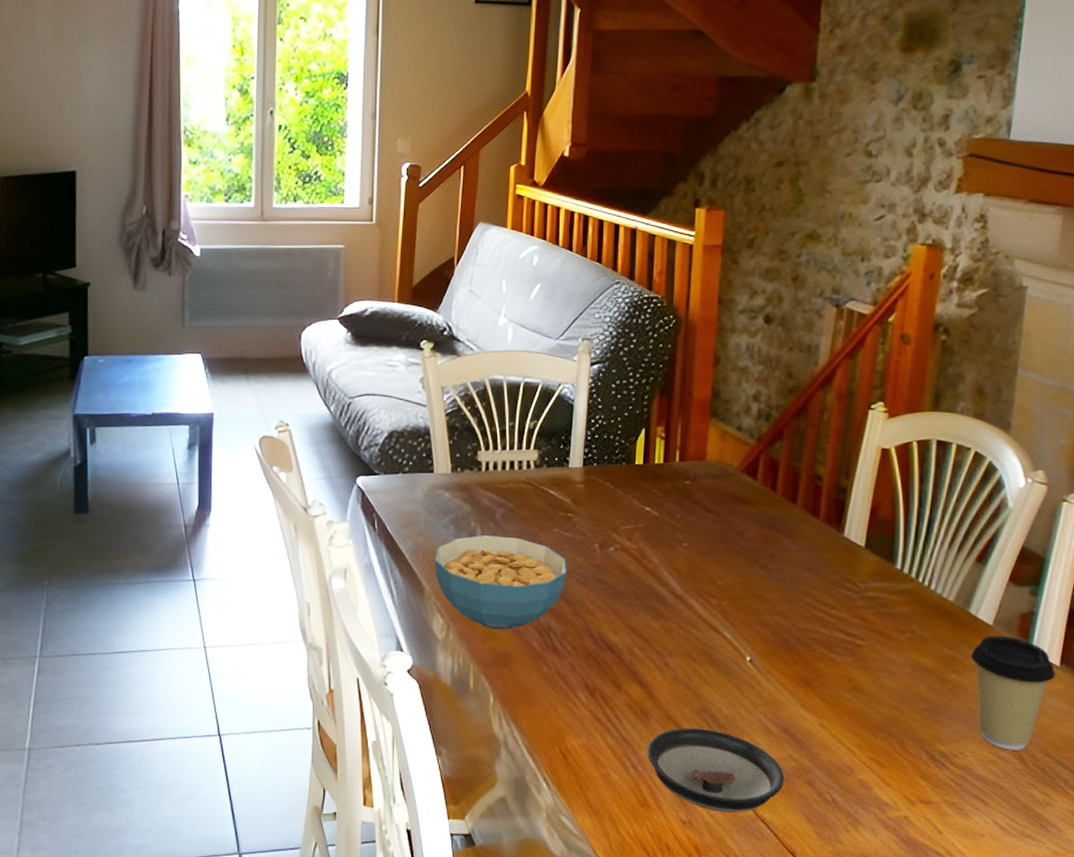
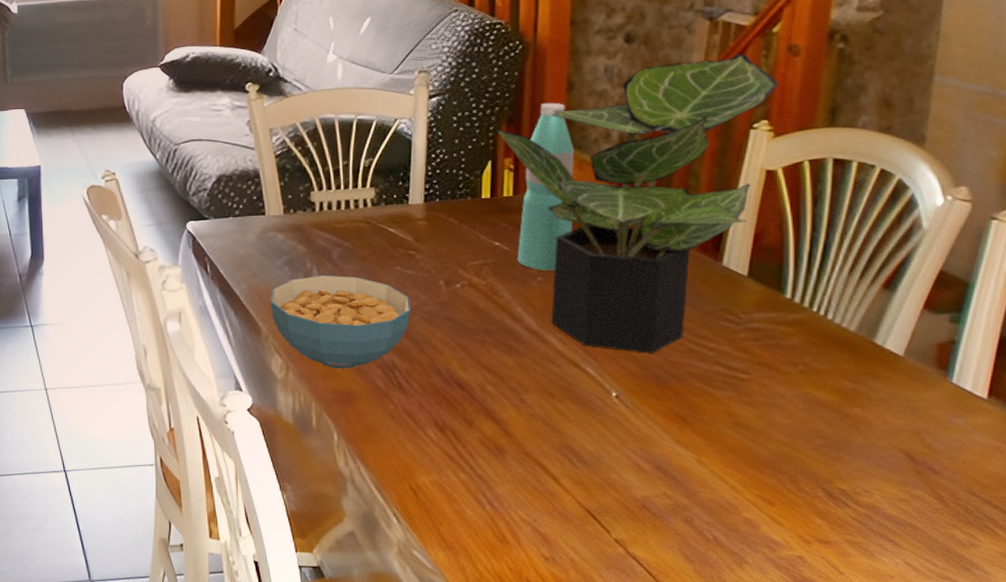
saucer: present [647,727,785,812] -> none [504,464,658,549]
potted plant: none [650,340,893,619] -> present [495,54,779,354]
water bottle: none [665,375,719,537] -> present [517,102,575,271]
coffee cup: present [971,636,1055,751] -> none [877,367,982,489]

